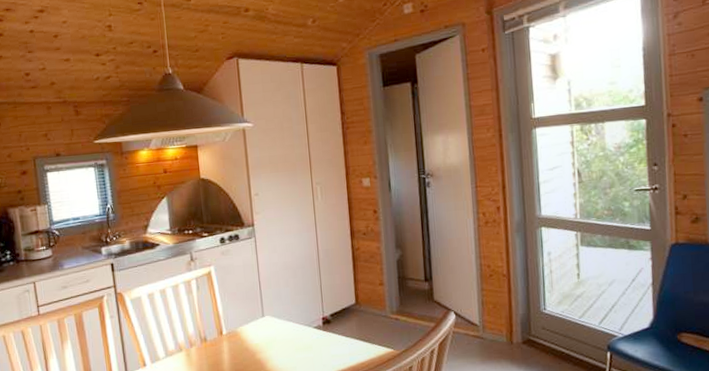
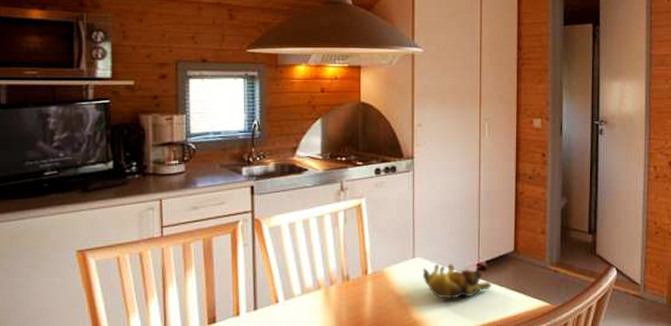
banana bunch: none [272,319,337,352] -> present [422,263,491,299]

